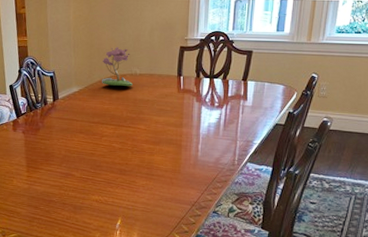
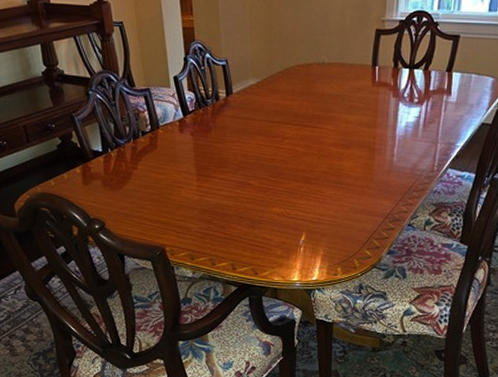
flower arrangement: present [102,47,134,86] -> none [283,29,321,78]

